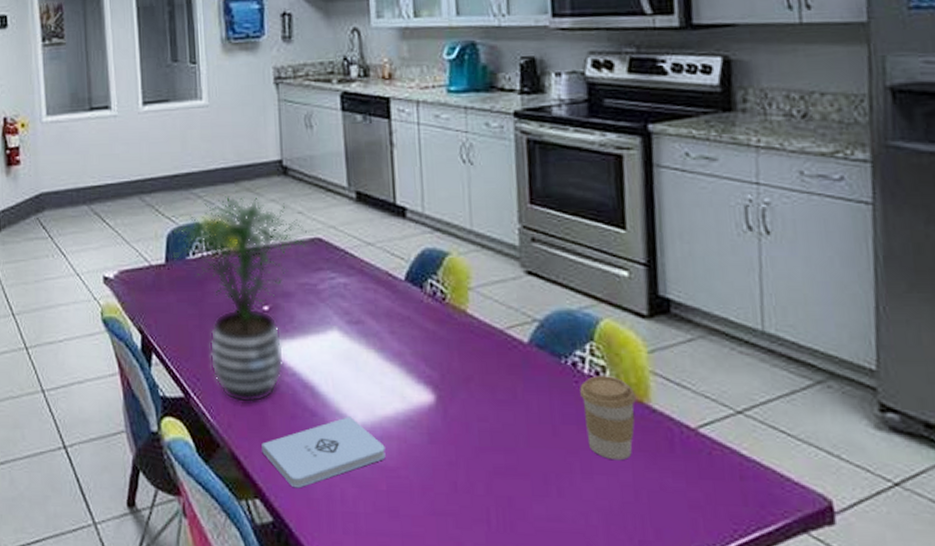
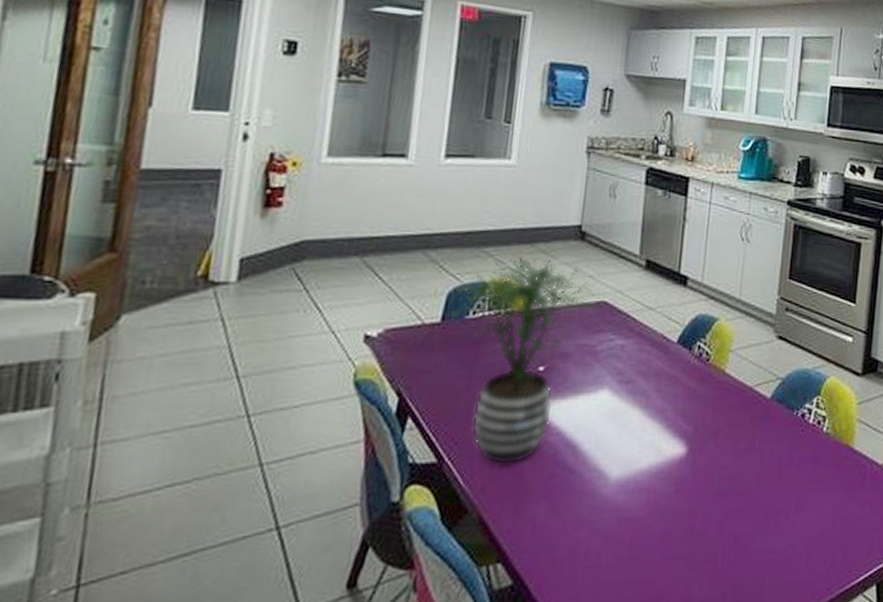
notepad: present [262,417,386,489] -> none [512,472,635,548]
coffee cup: present [580,376,636,461] -> none [804,424,844,496]

